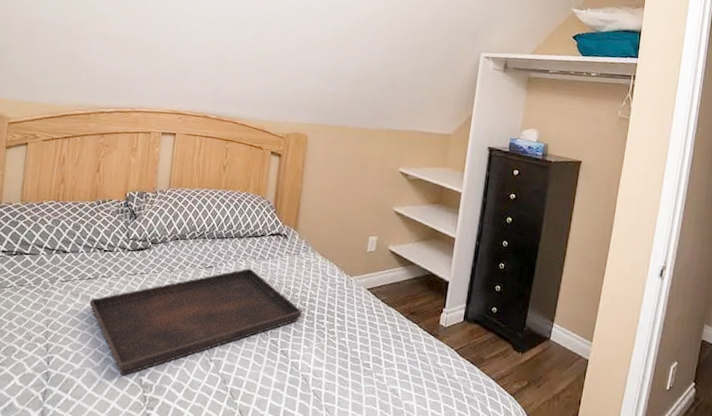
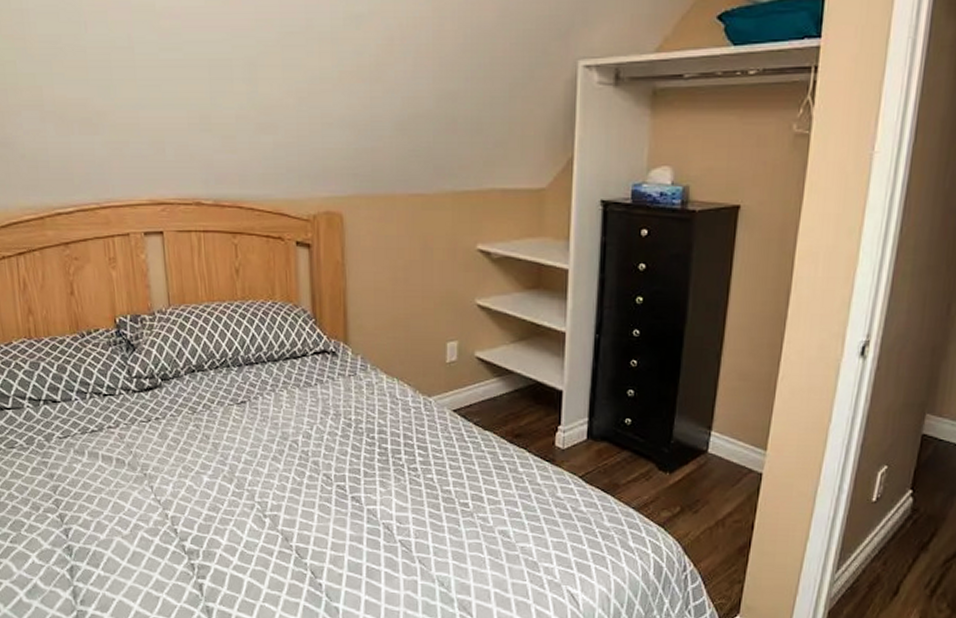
serving tray: present [89,268,302,376] -> none [100,399,371,543]

